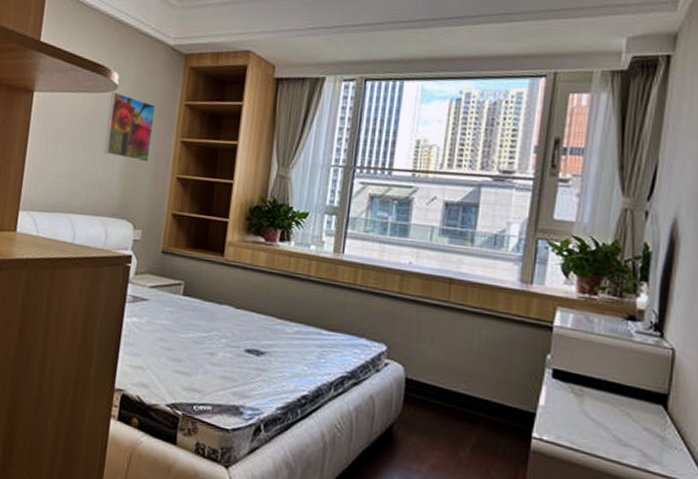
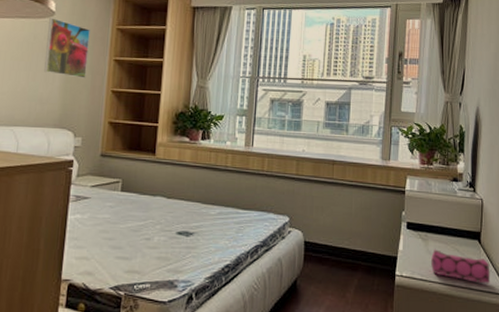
pencil case: none [586,408,681,469] -> present [431,248,491,284]

